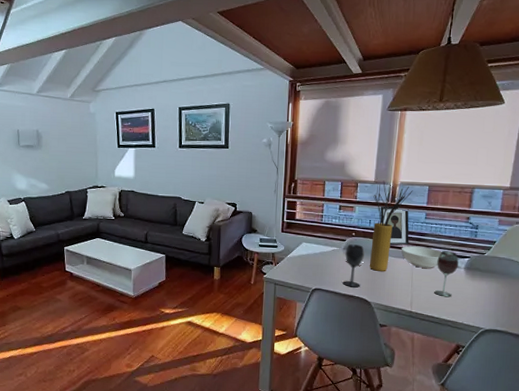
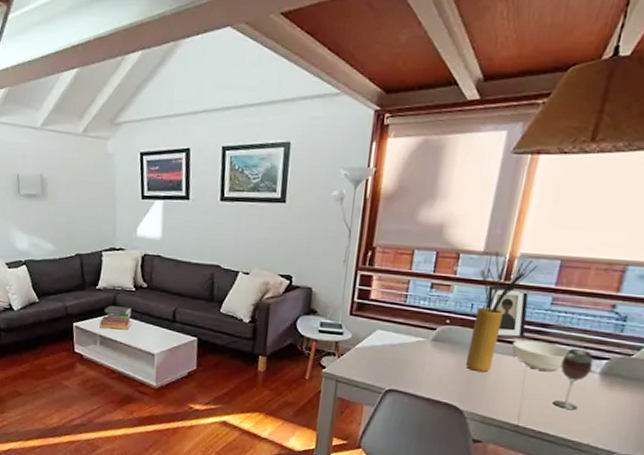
books: none [86,232,112,251] -> present [99,305,132,330]
wine glass: present [343,244,364,288] -> none [428,334,461,391]

